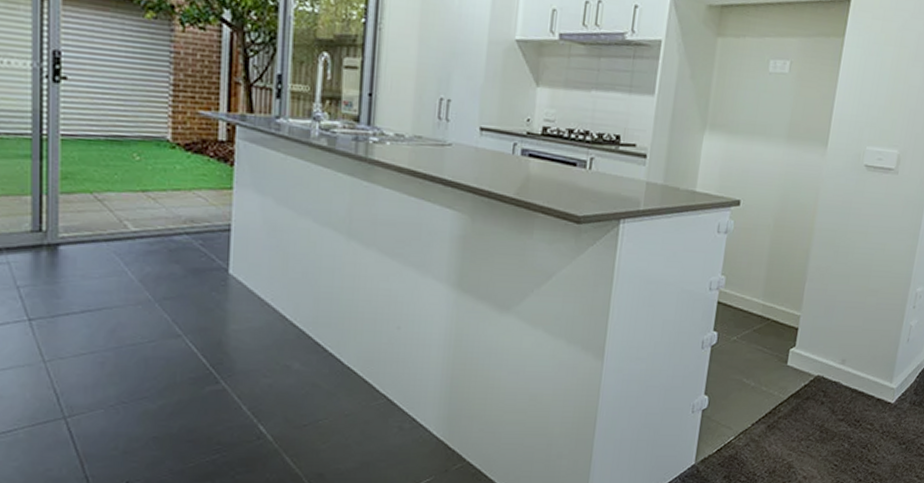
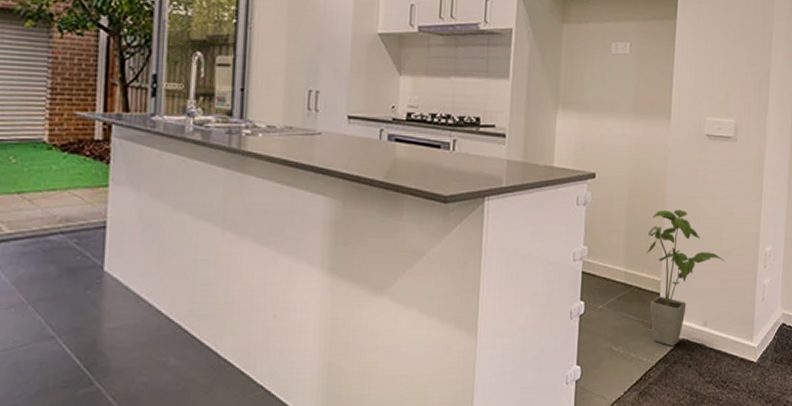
house plant: none [786,243,872,382] -> present [645,209,725,346]

